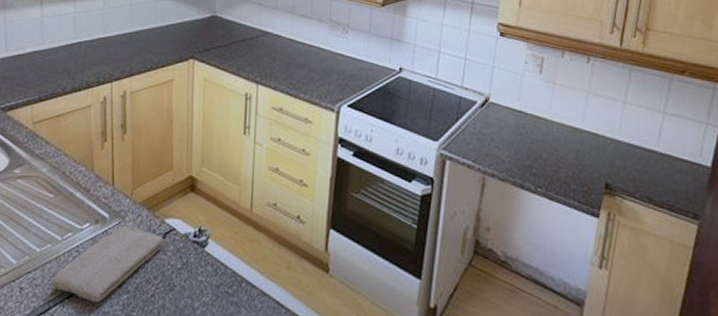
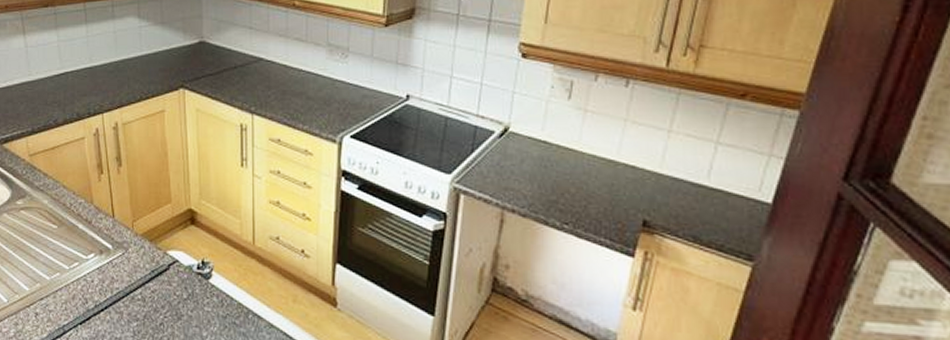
washcloth: present [50,225,164,302] -> none [62,256,168,328]

